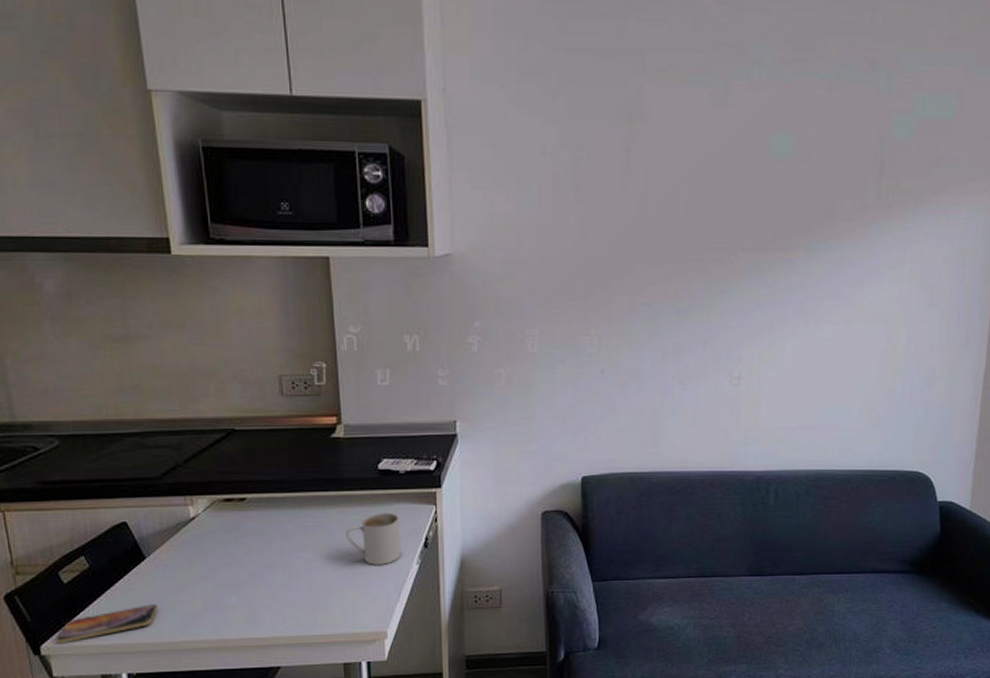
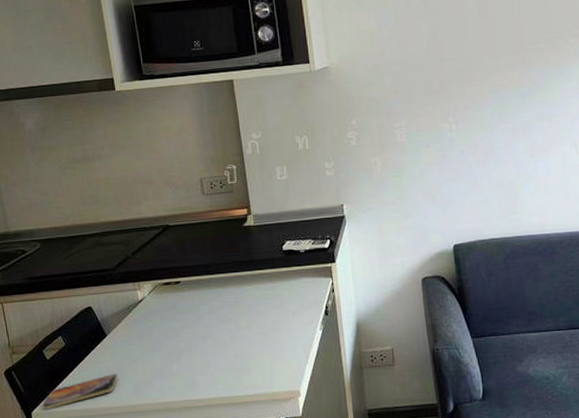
mug: present [345,513,401,565] -> none [260,286,307,333]

